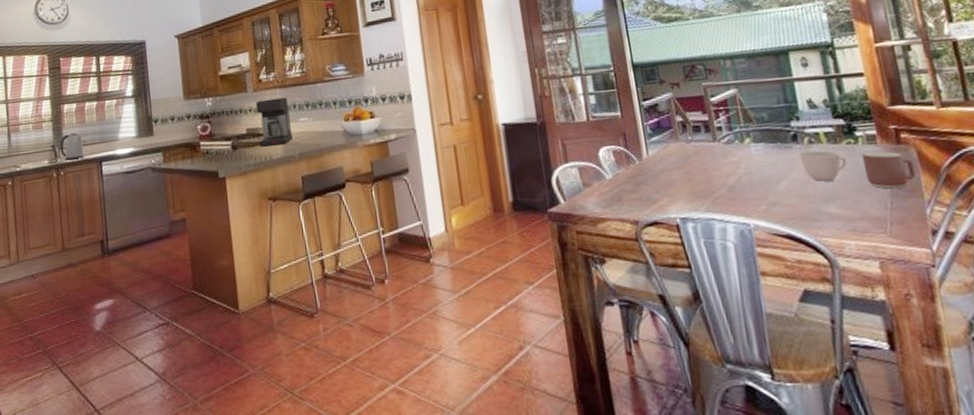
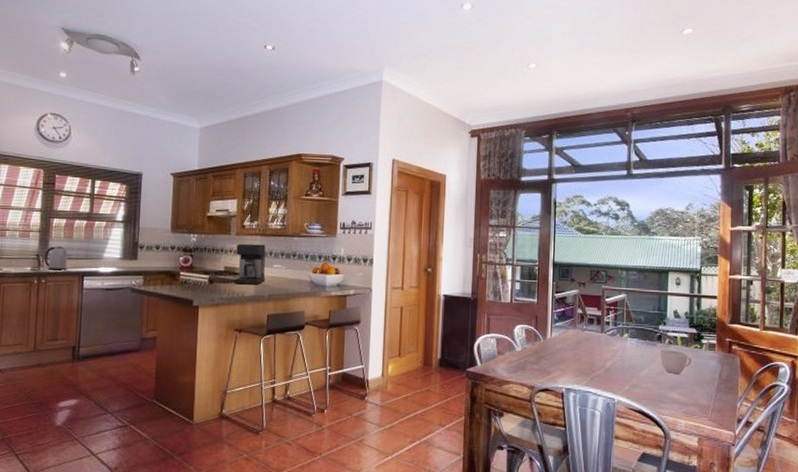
mug: present [861,151,917,189] -> none [702,355,737,386]

